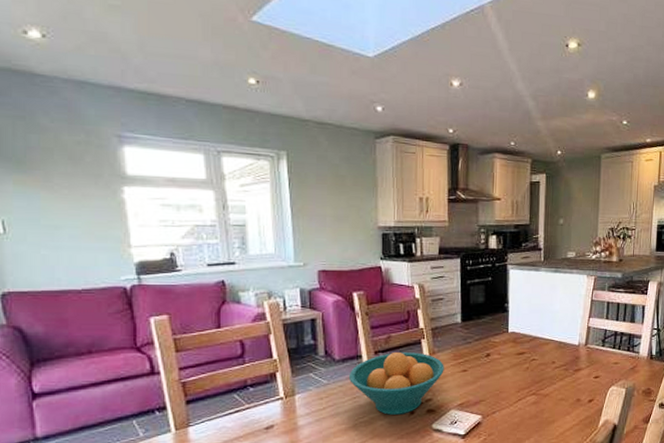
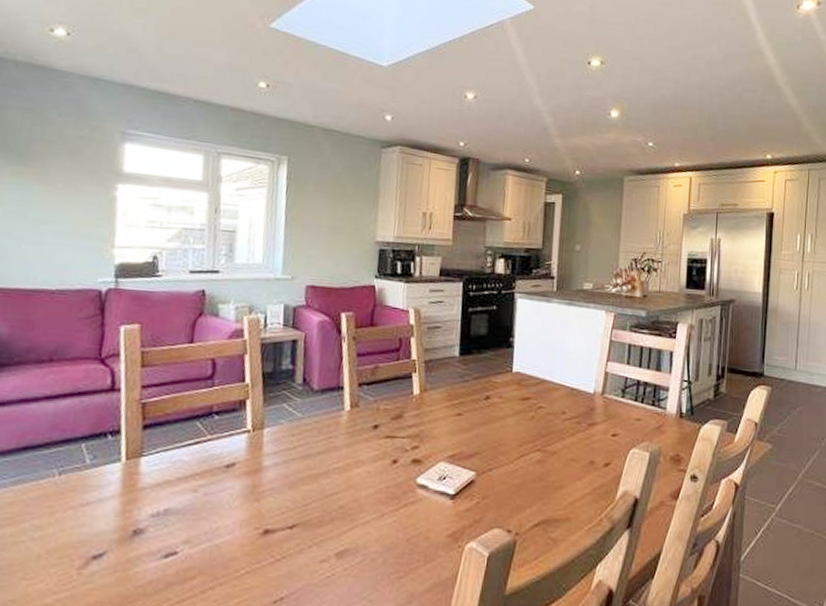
fruit bowl: present [348,351,444,415] -> none [326,385,436,463]

